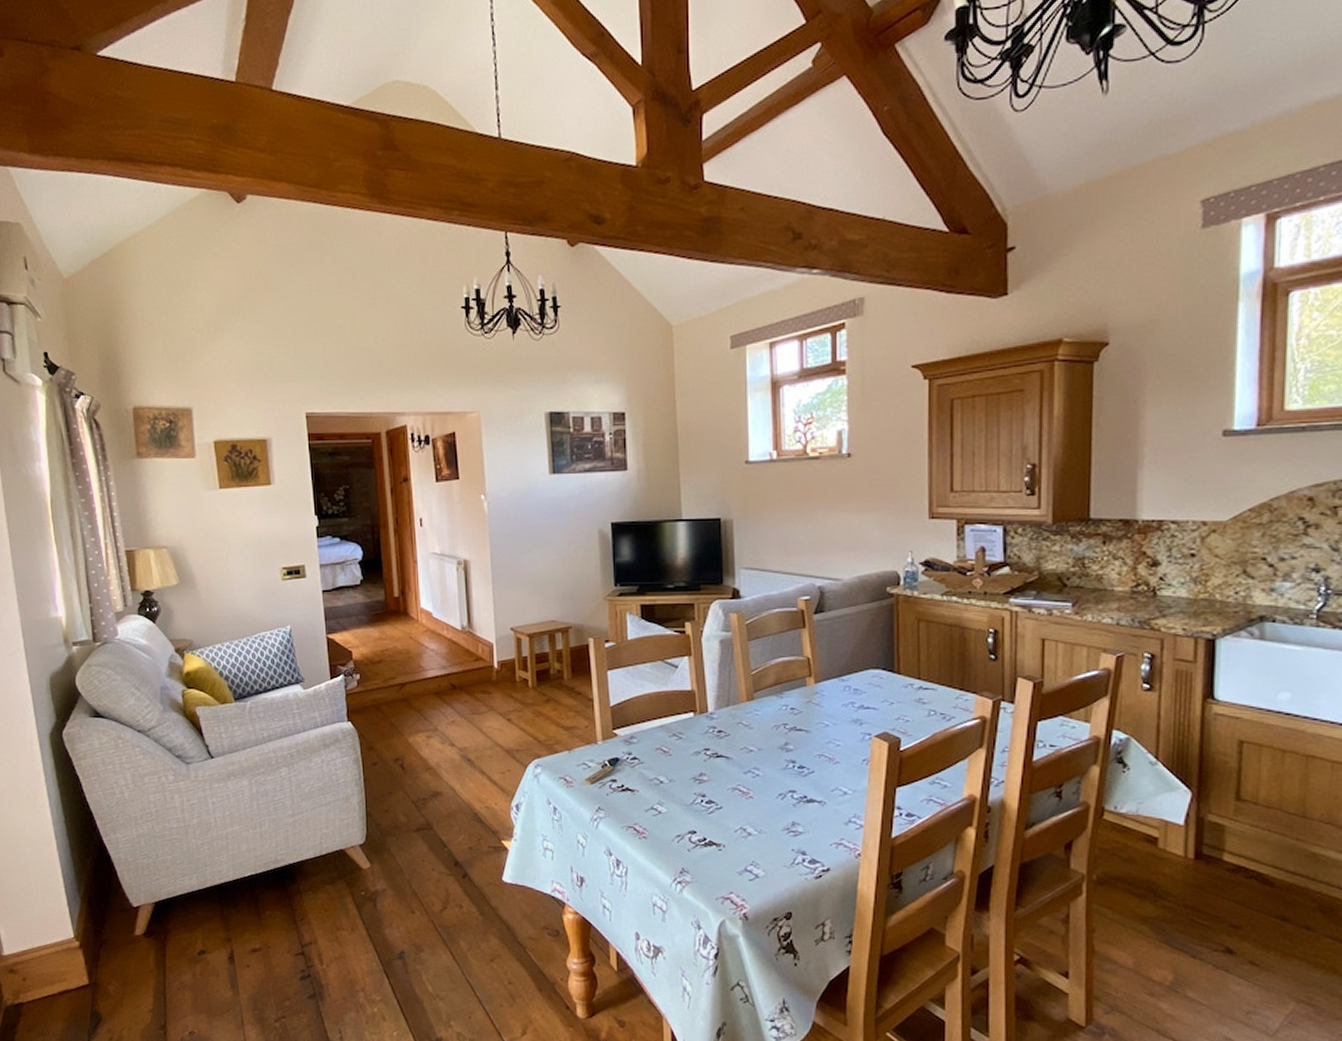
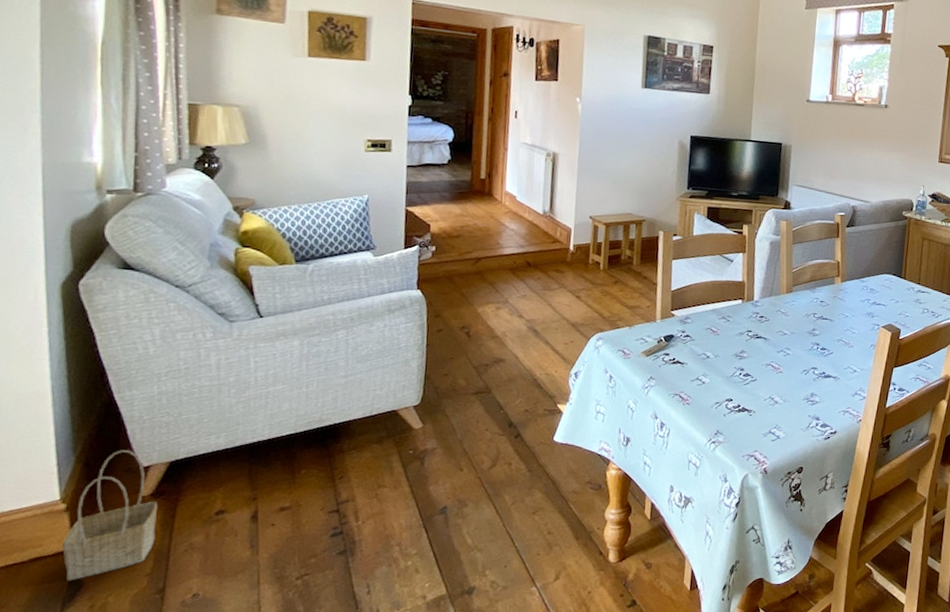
basket: none [81,891,152,1014] -> present [62,450,159,581]

